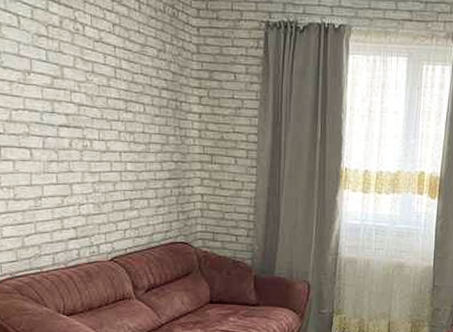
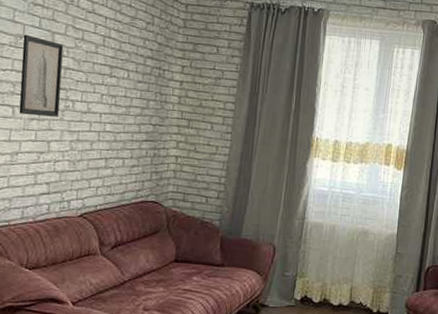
wall art: none [31,69,78,158] -> present [19,34,64,117]

